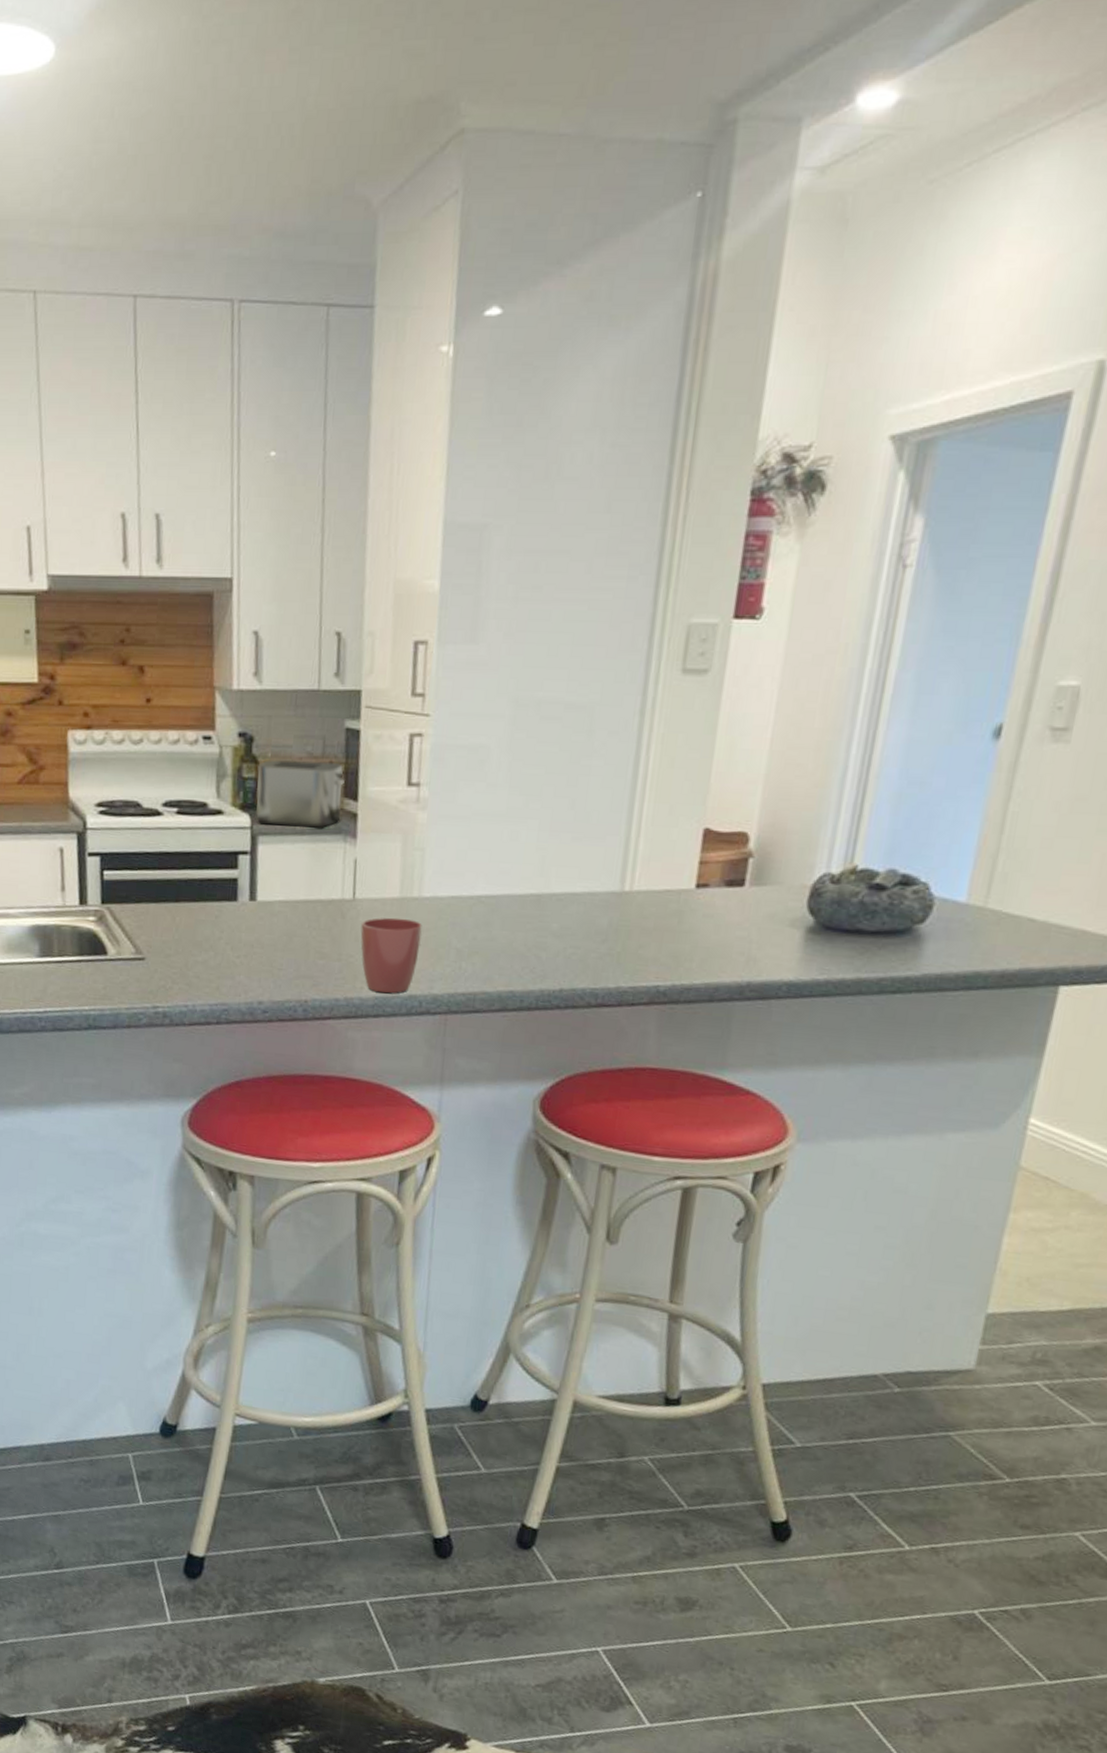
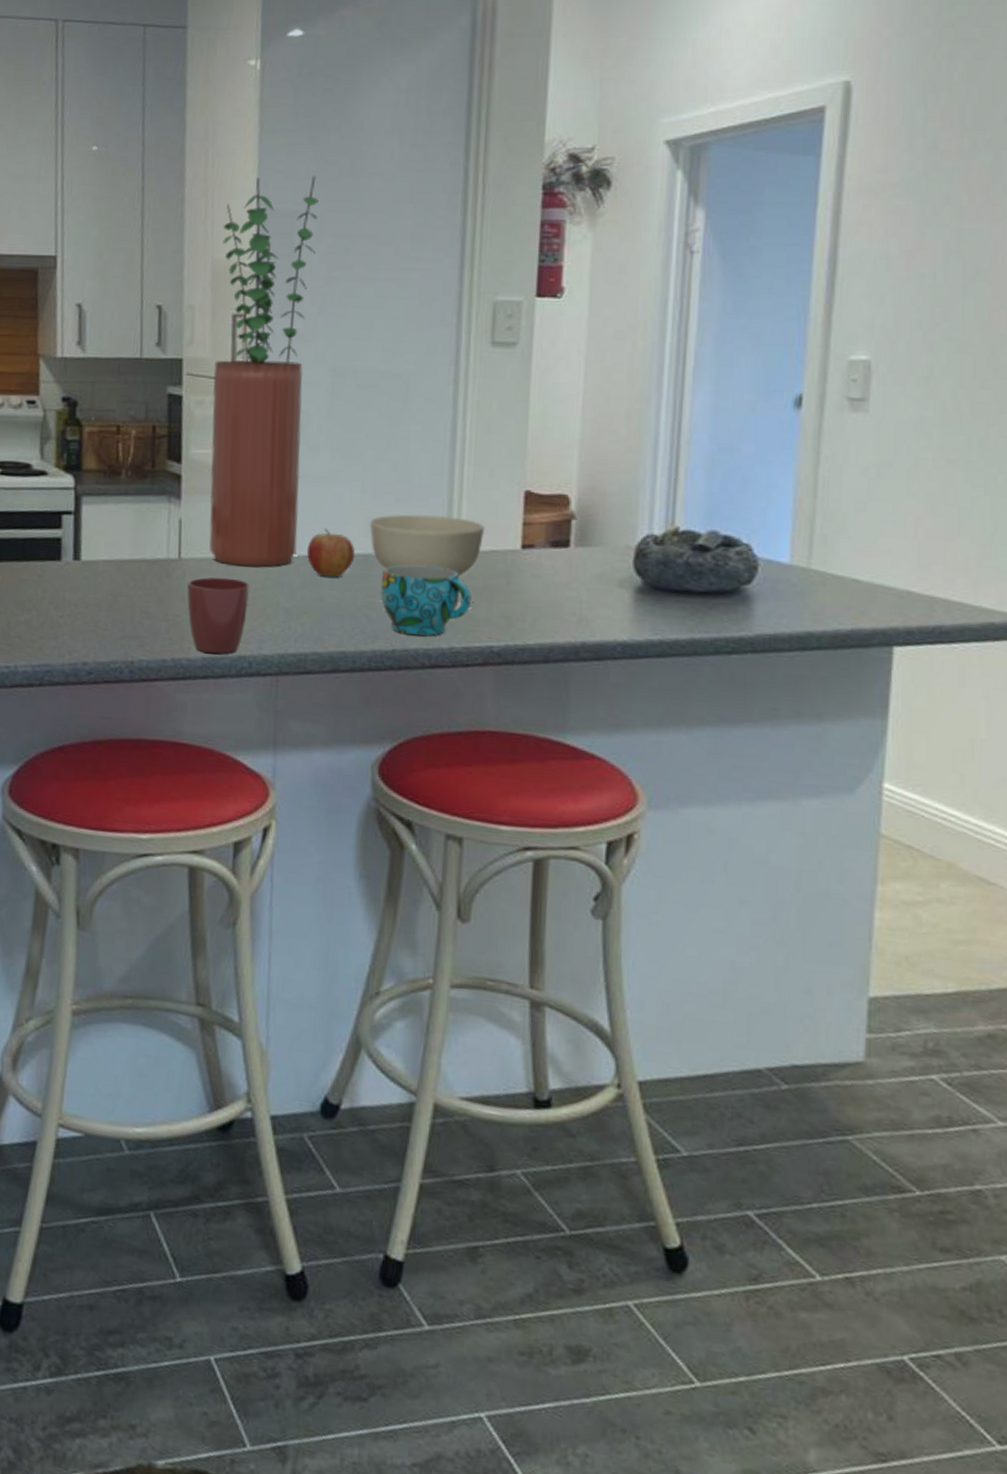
toaster: present [256,759,345,830] -> none [80,422,168,490]
vase: none [383,482,510,907] -> present [209,175,319,567]
fruit: none [480,868,529,918] -> present [306,528,356,578]
bowl: none [544,853,661,916] -> present [369,514,486,577]
cup: none [551,904,642,976] -> present [380,564,471,637]

